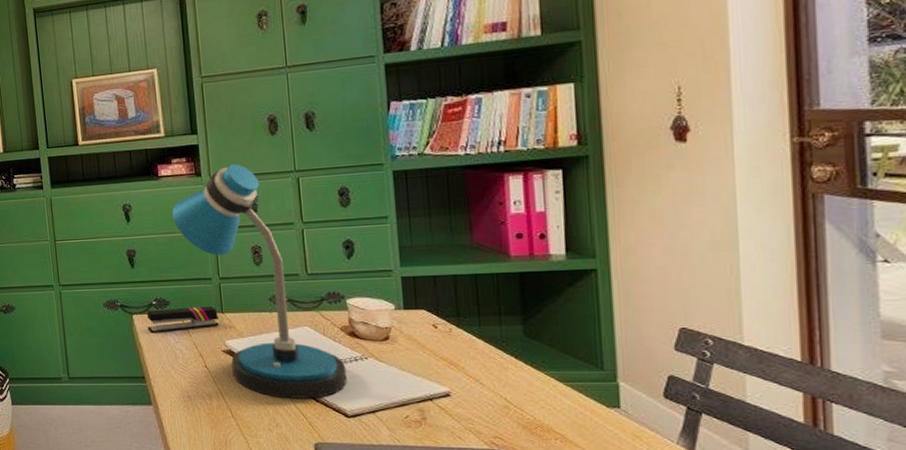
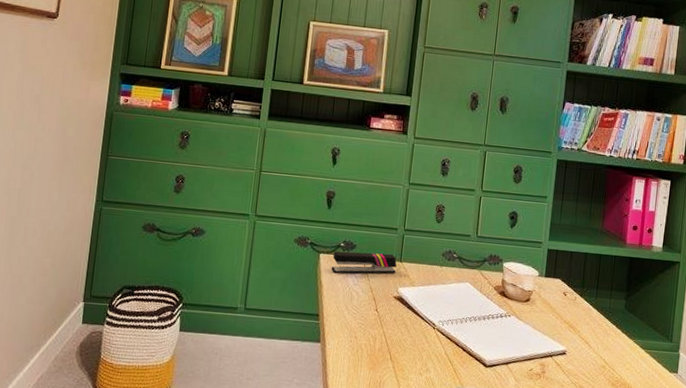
desk lamp: present [172,163,348,398] -> none [375,129,493,348]

